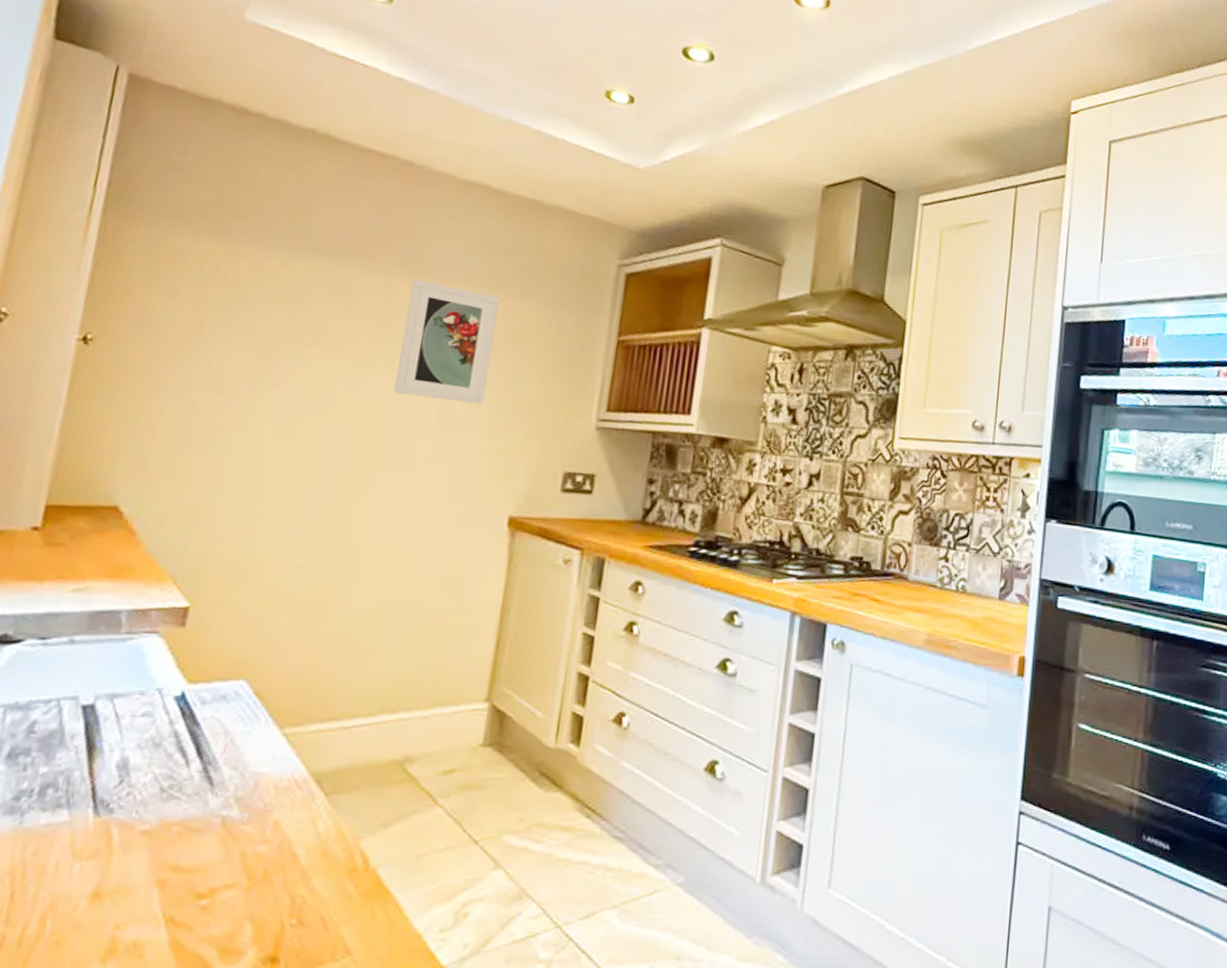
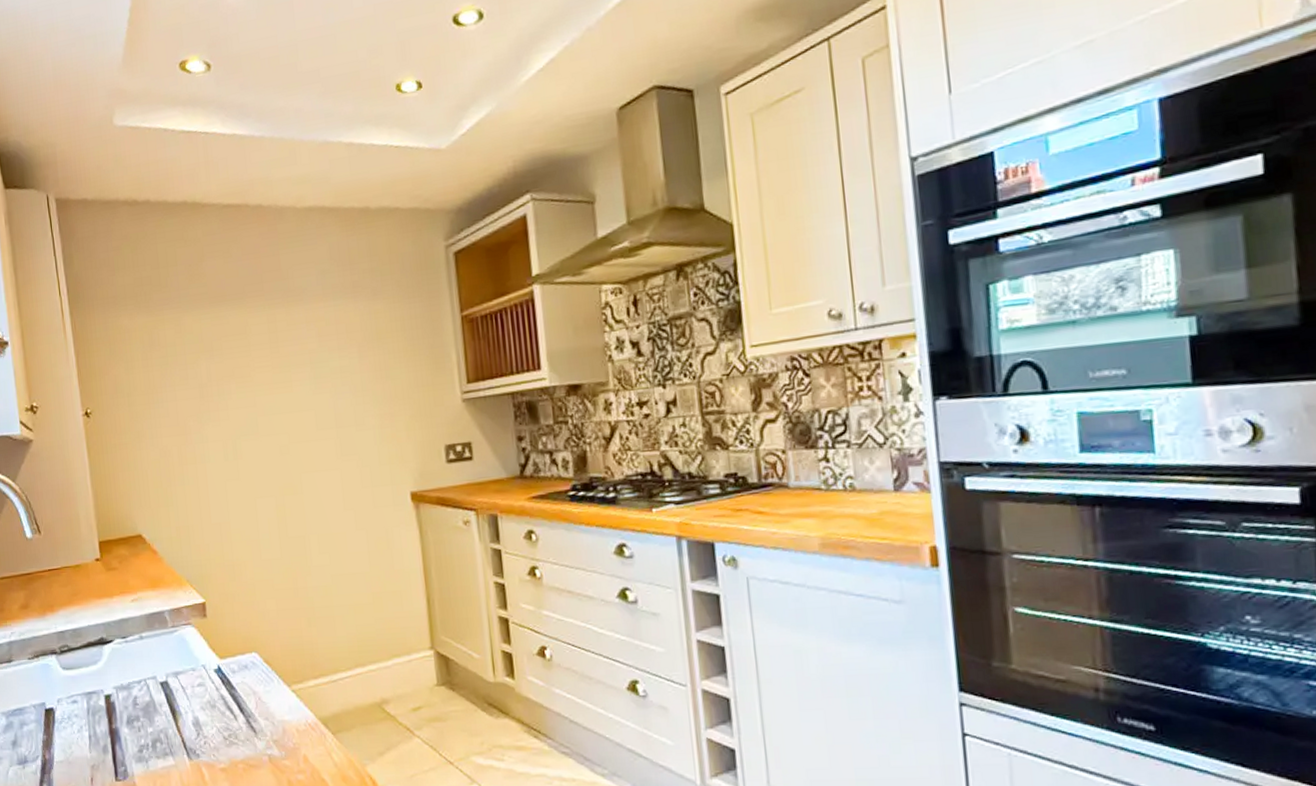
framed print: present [394,279,500,405] -> none [287,303,366,406]

